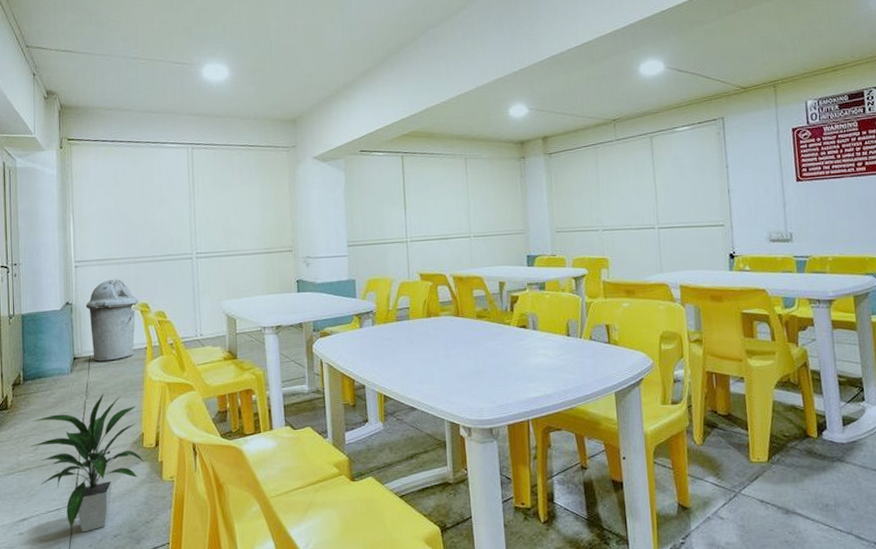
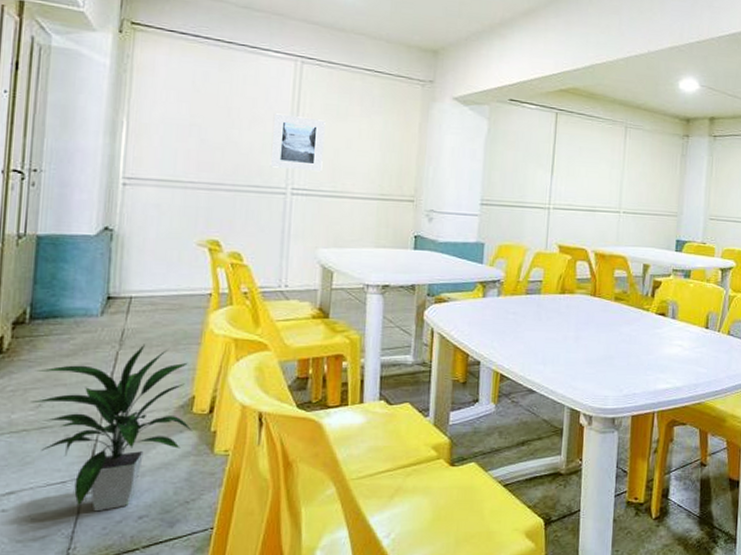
trash can: present [85,278,139,362] -> none [132,205,208,306]
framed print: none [176,193,217,238] -> present [270,113,326,172]

